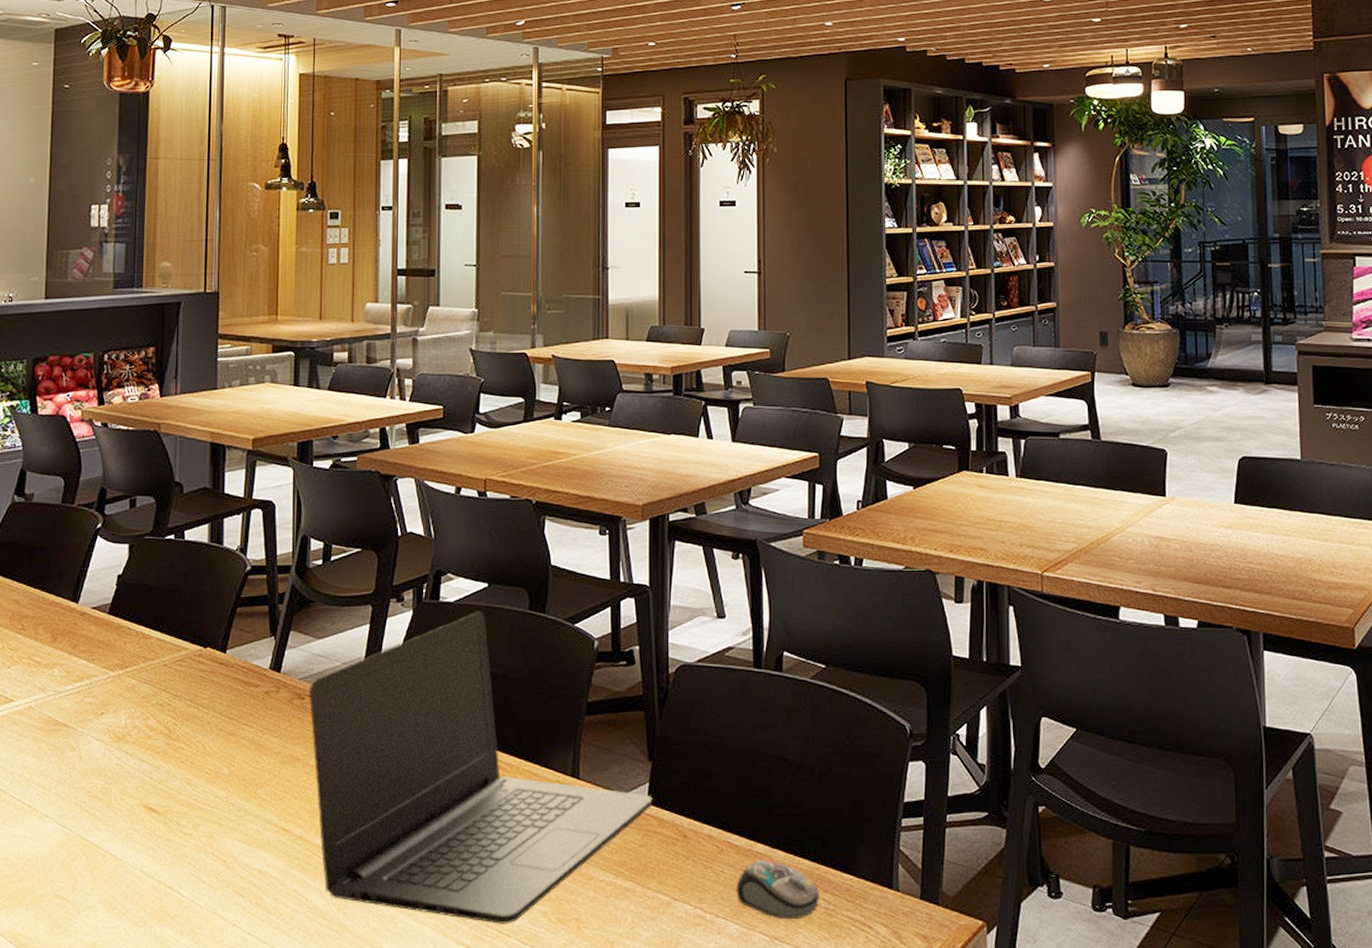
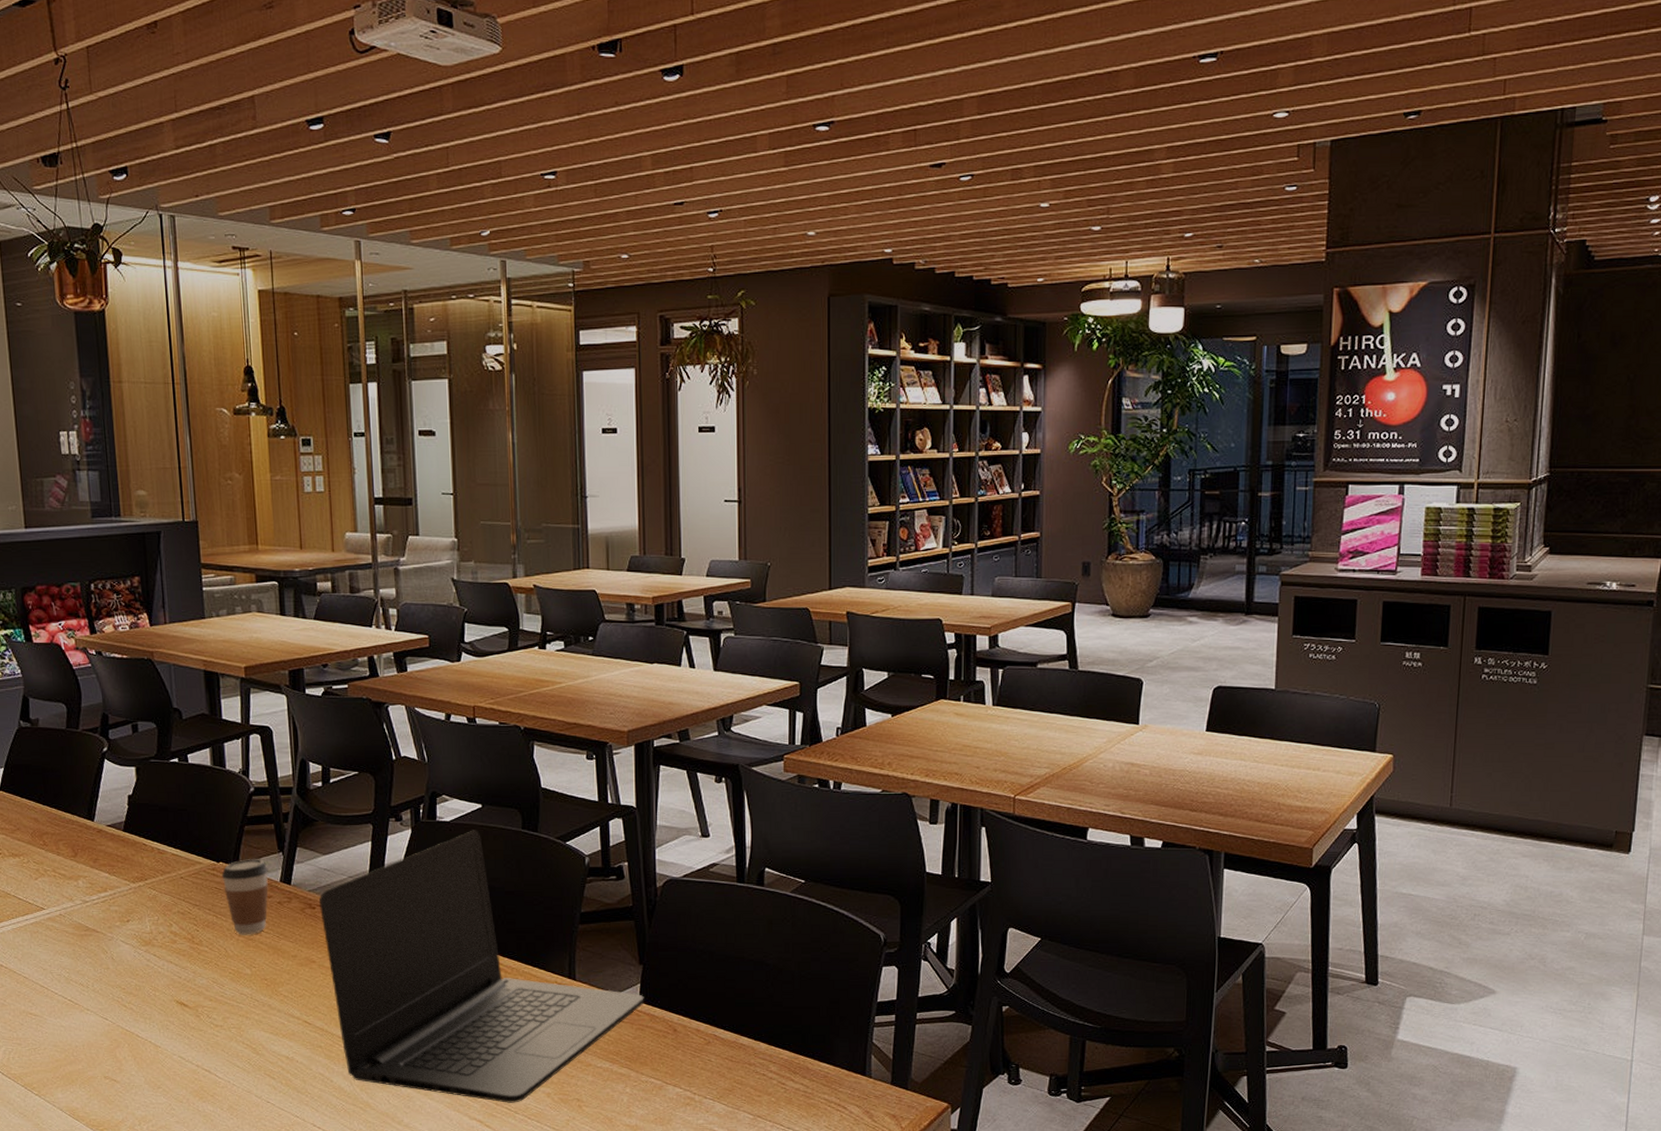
coffee cup: none [207,644,258,729] -> present [221,859,269,935]
computer mouse: present [736,859,819,920] -> none [722,1050,798,1101]

